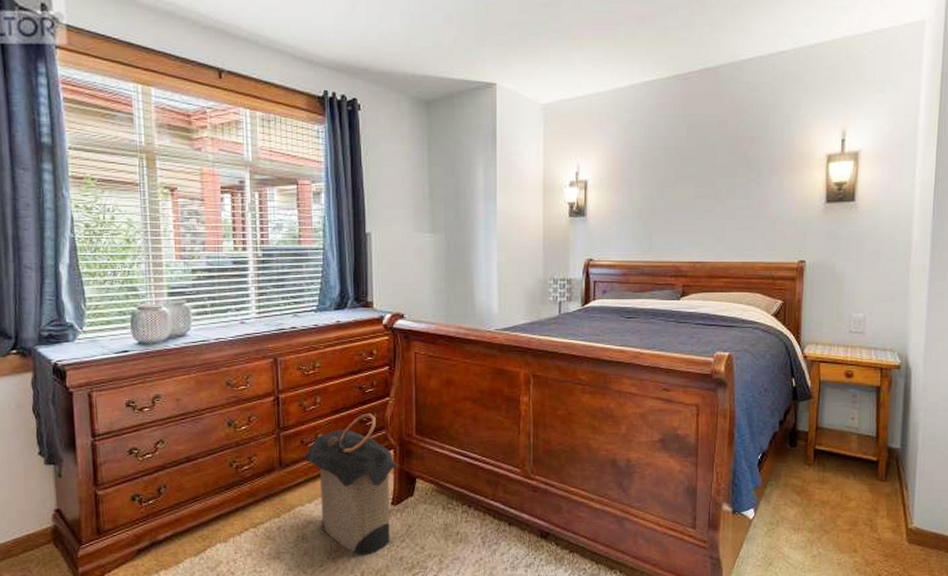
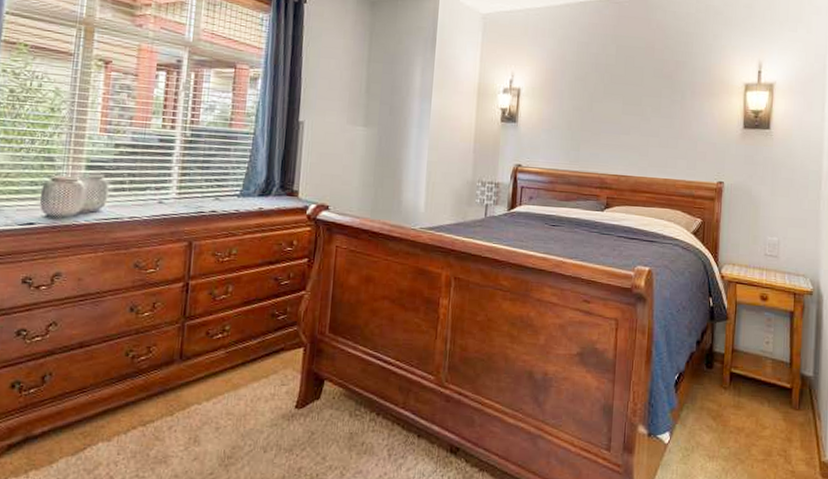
laundry hamper: present [304,413,399,555] -> none [208,307,308,464]

